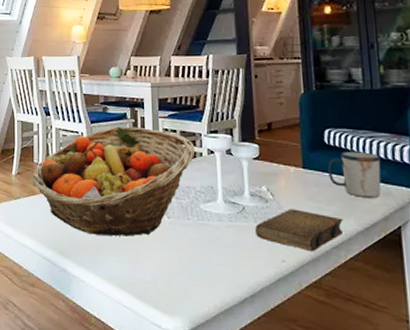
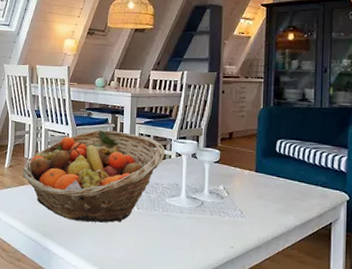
book: present [255,209,343,252] -> none [211,205,285,241]
mug: present [328,151,381,198] -> none [277,159,322,199]

